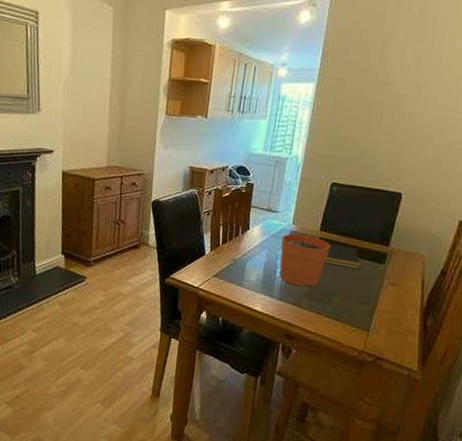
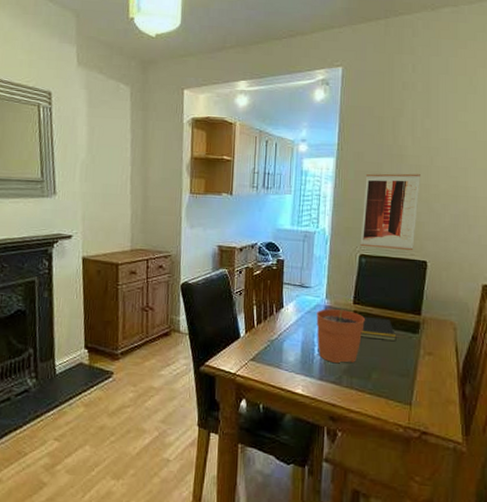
wall art: none [333,101,406,182] -> present [360,173,420,251]

